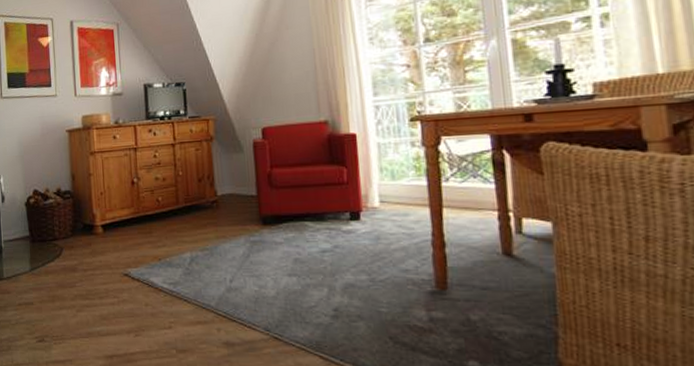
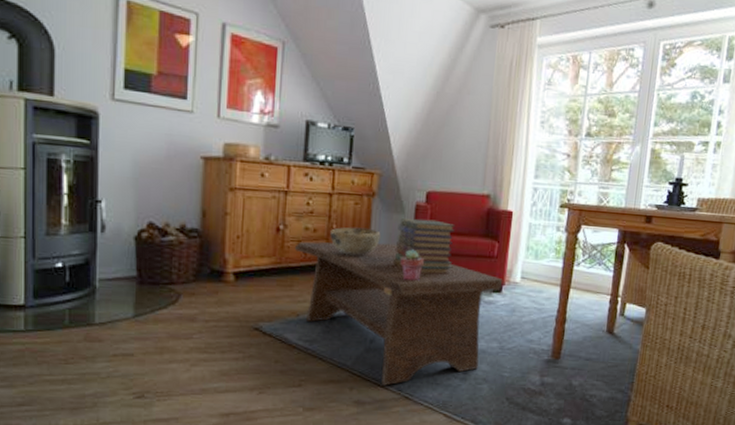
coffee table: none [148,183,360,326] -> present [294,241,503,386]
decorative bowl: none [178,171,224,199] -> present [330,227,381,256]
book stack: none [239,154,300,209] -> present [392,218,455,275]
potted succulent: none [247,185,271,218] -> present [400,249,424,282]

